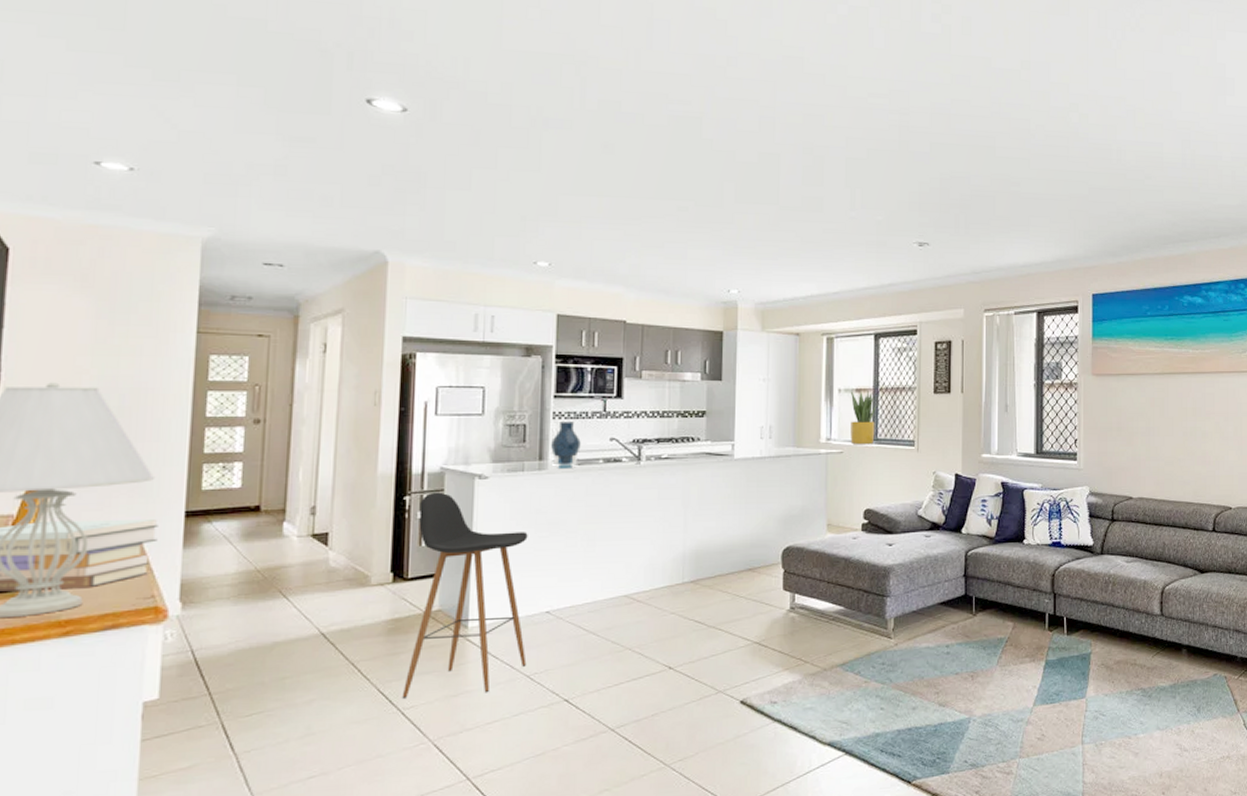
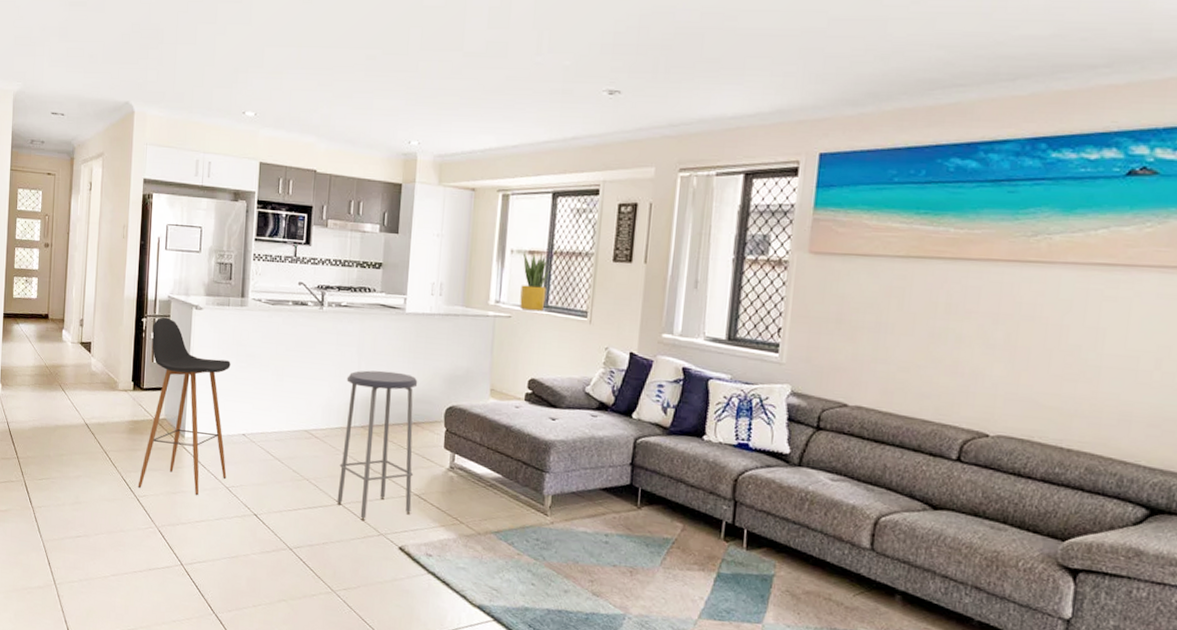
vase: present [551,422,581,468] -> none [251,263,275,307]
bar stool: none [666,520,752,682] -> present [337,370,418,522]

